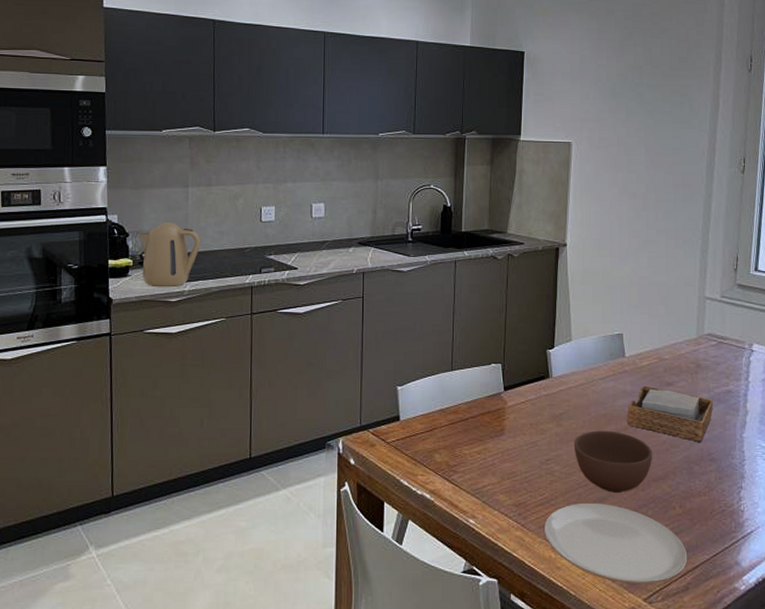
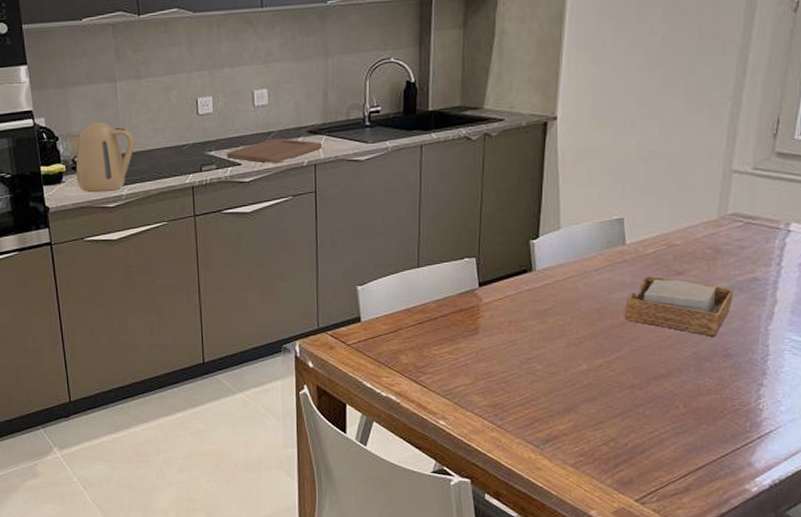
cutting board: none [284,246,370,270] -> present [226,137,322,164]
plate: present [544,504,688,585] -> none [524,404,690,485]
bowl: present [573,430,653,493] -> none [559,326,655,392]

